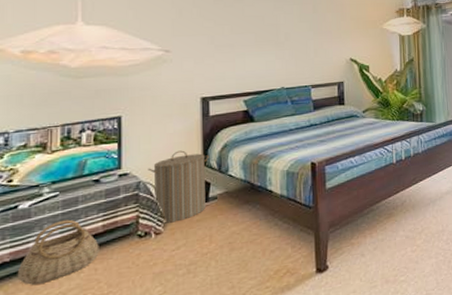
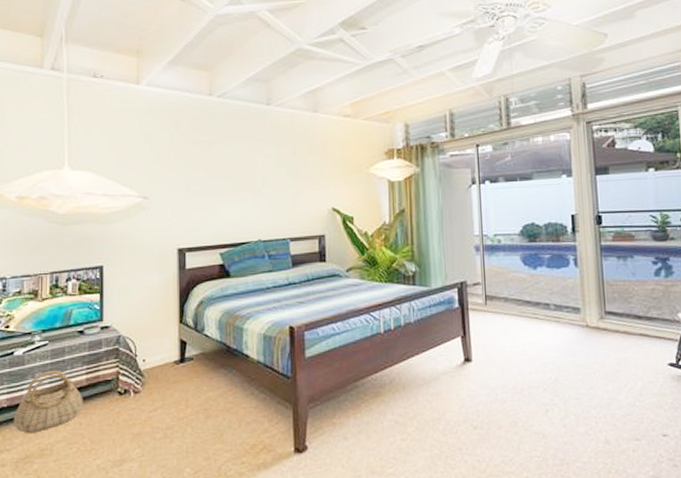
laundry hamper: present [147,150,210,224] -> none [127,305,186,382]

